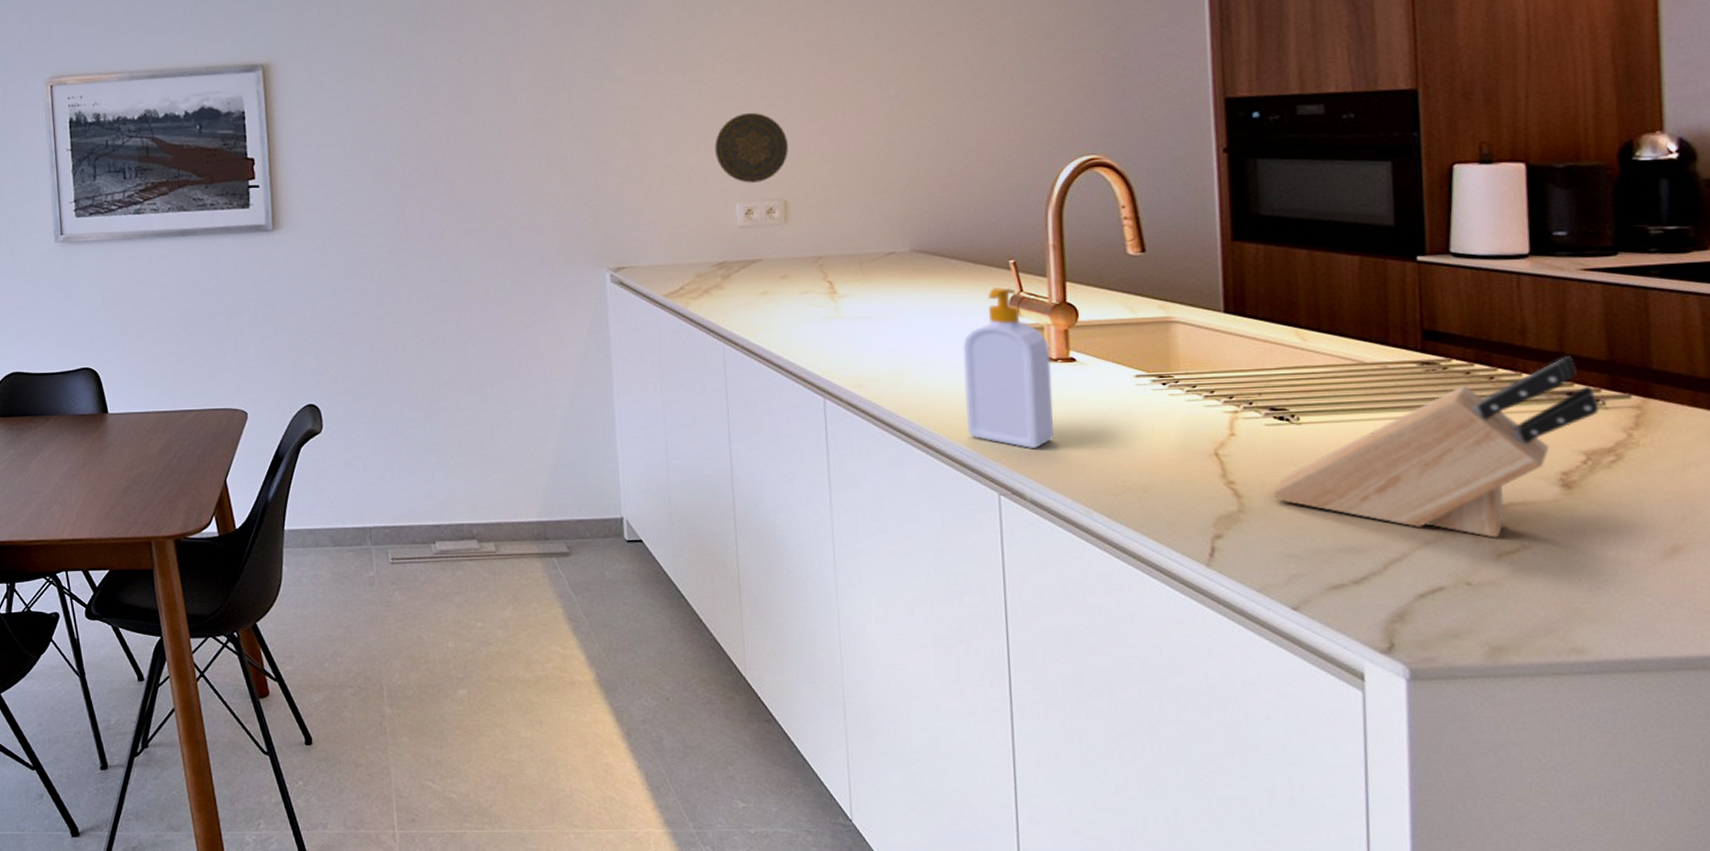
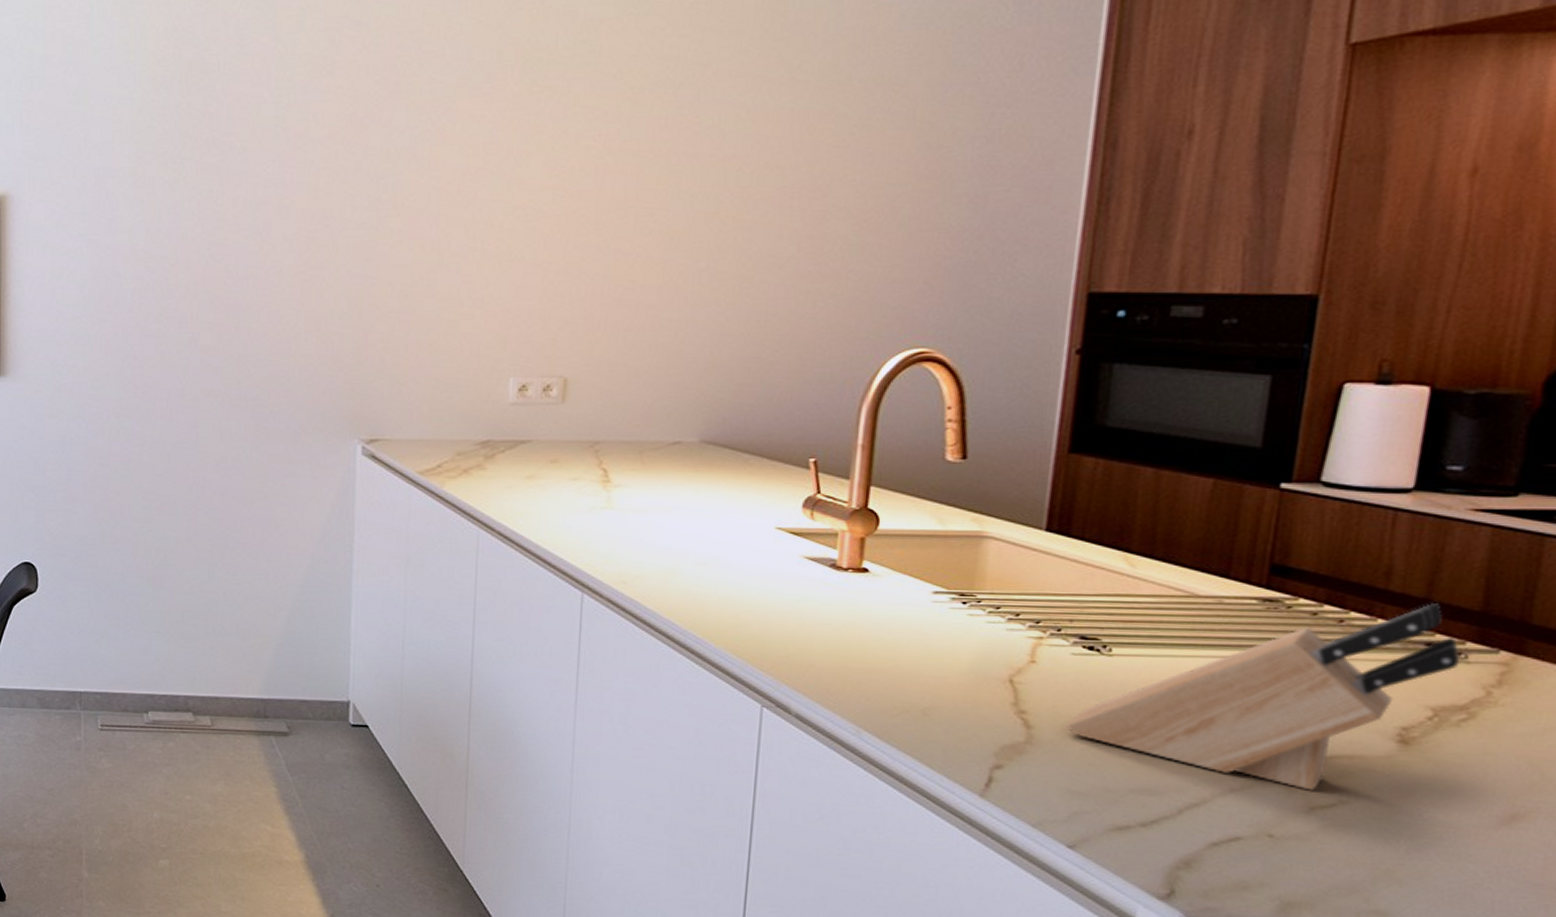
decorative plate: present [715,112,788,183] -> none [493,278,576,356]
soap bottle: present [963,286,1054,448] -> none [737,486,841,661]

